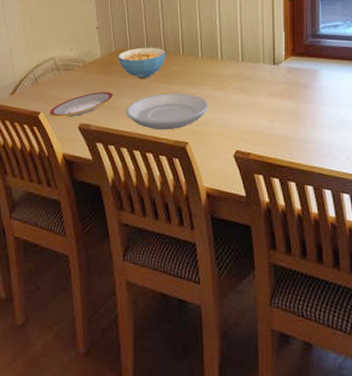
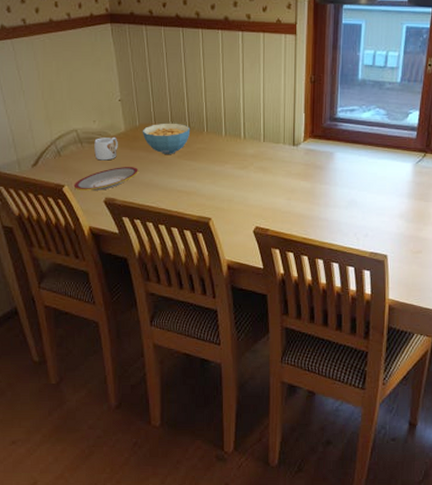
mug: none [70,63,94,87] -> present [94,136,118,161]
plate: present [126,93,208,130] -> none [151,170,231,206]

